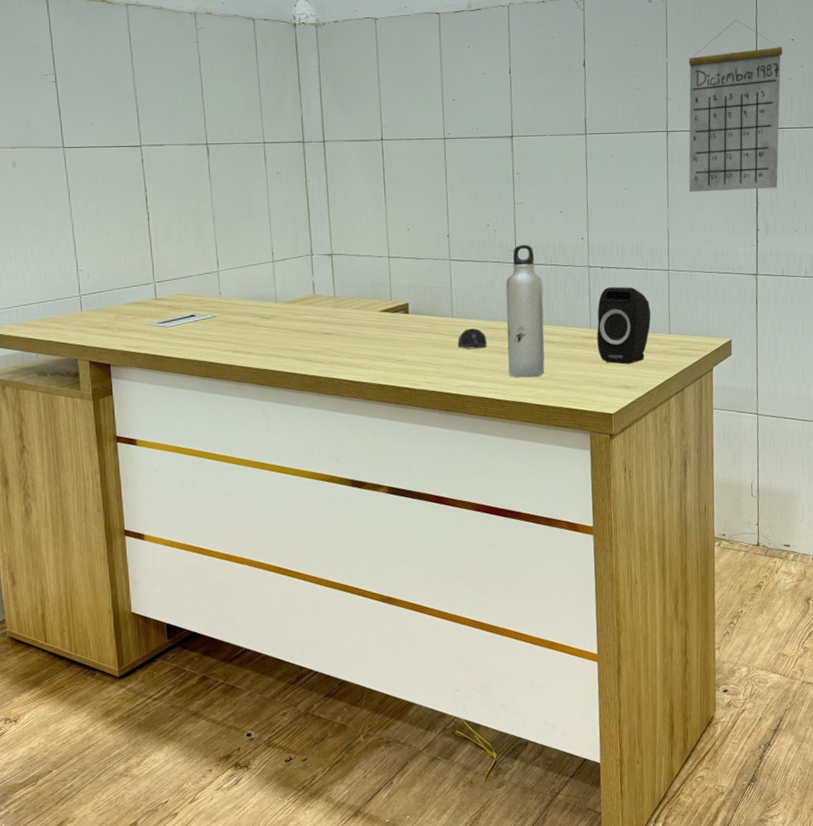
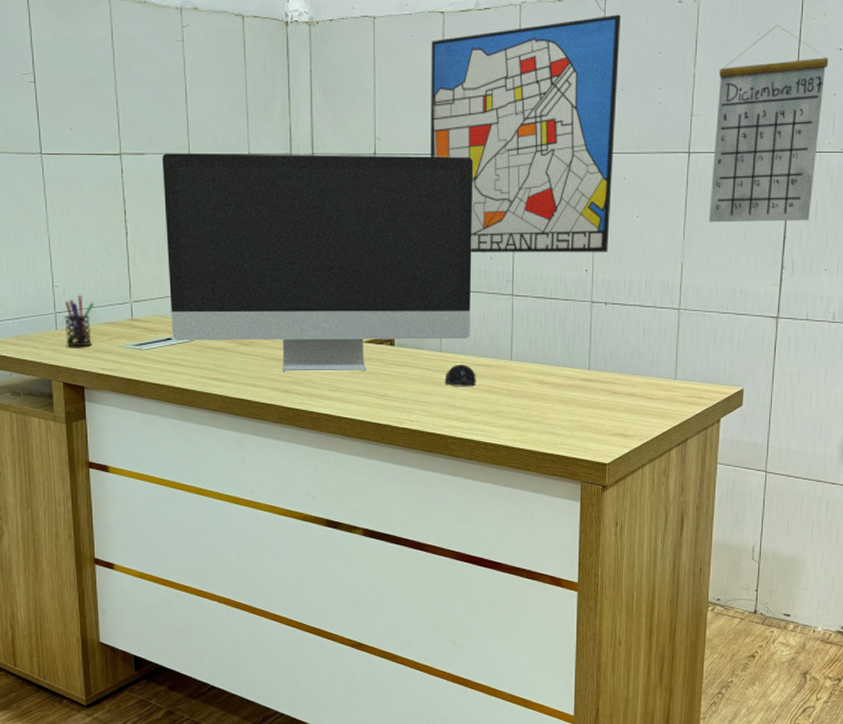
pen holder: none [89,277,118,327] -> present [64,294,94,347]
computer monitor: none [181,140,479,342] -> present [162,153,474,372]
wall art: none [429,13,601,226] -> present [430,14,621,253]
water bottle: present [506,245,545,378] -> none [498,275,540,420]
speaker: present [597,287,651,365] -> none [595,326,657,411]

